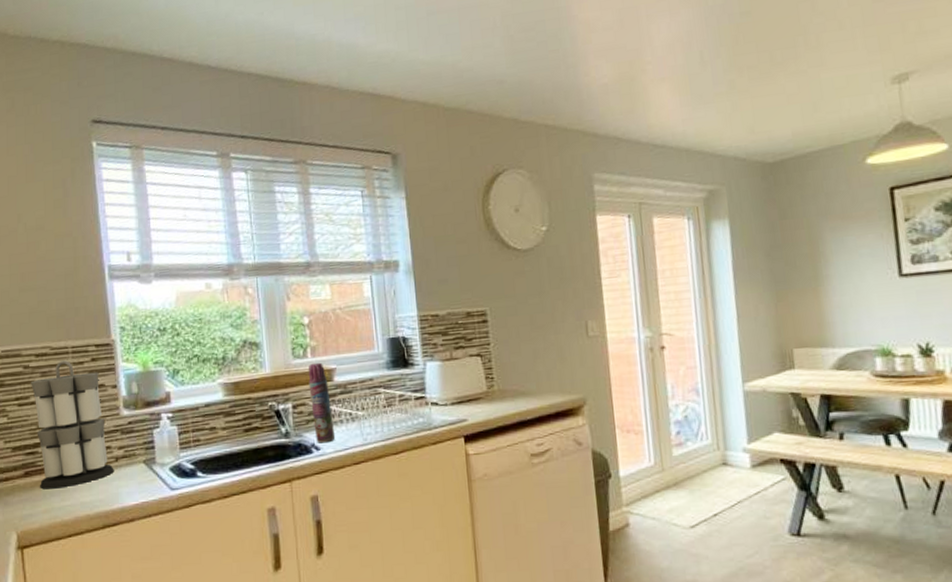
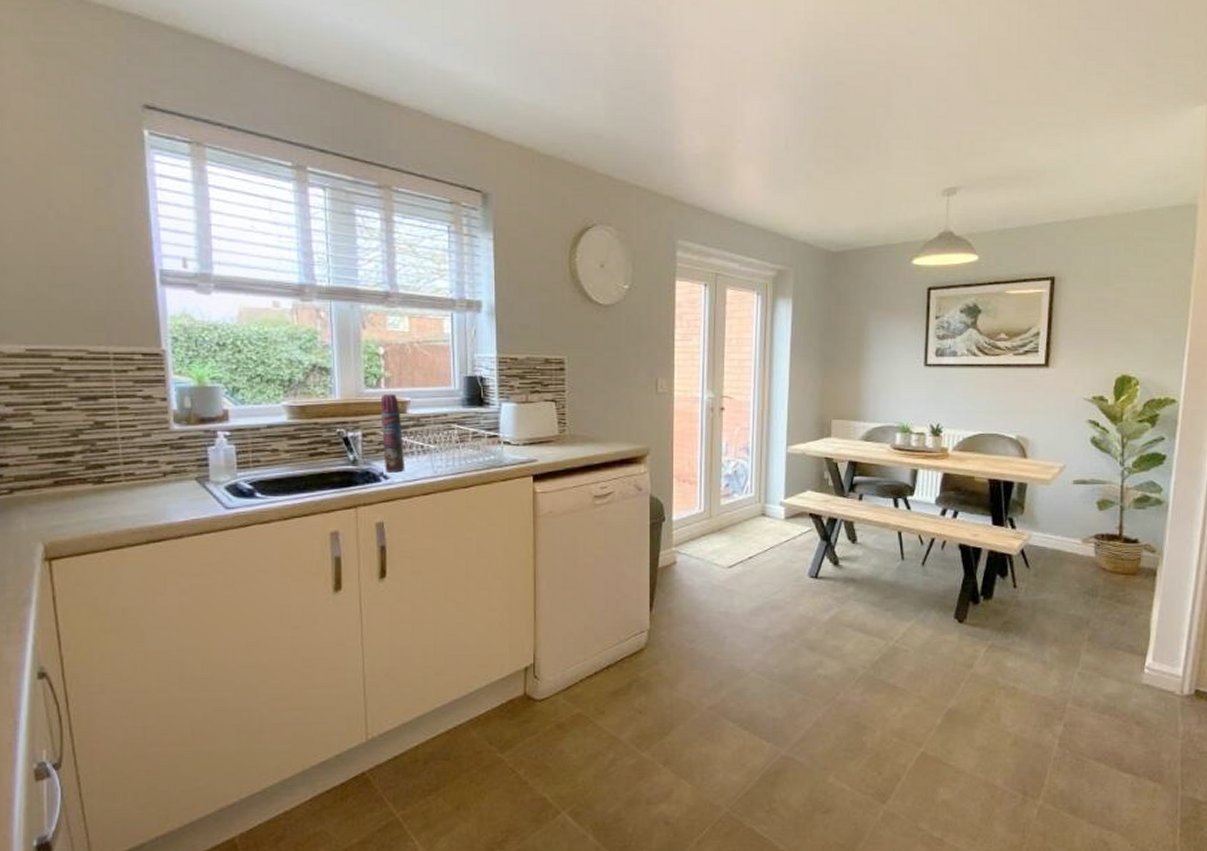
spice rack: present [31,360,114,490] -> none [63,367,161,501]

